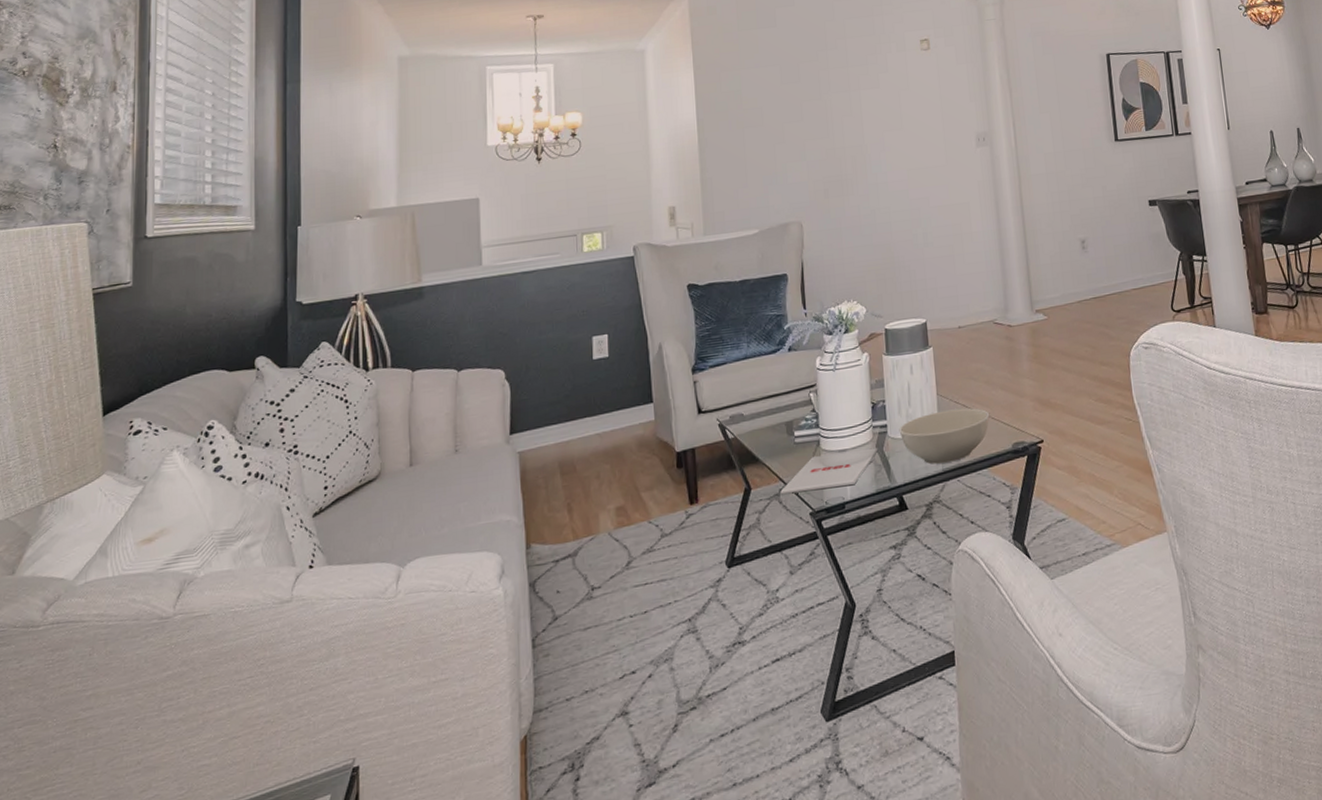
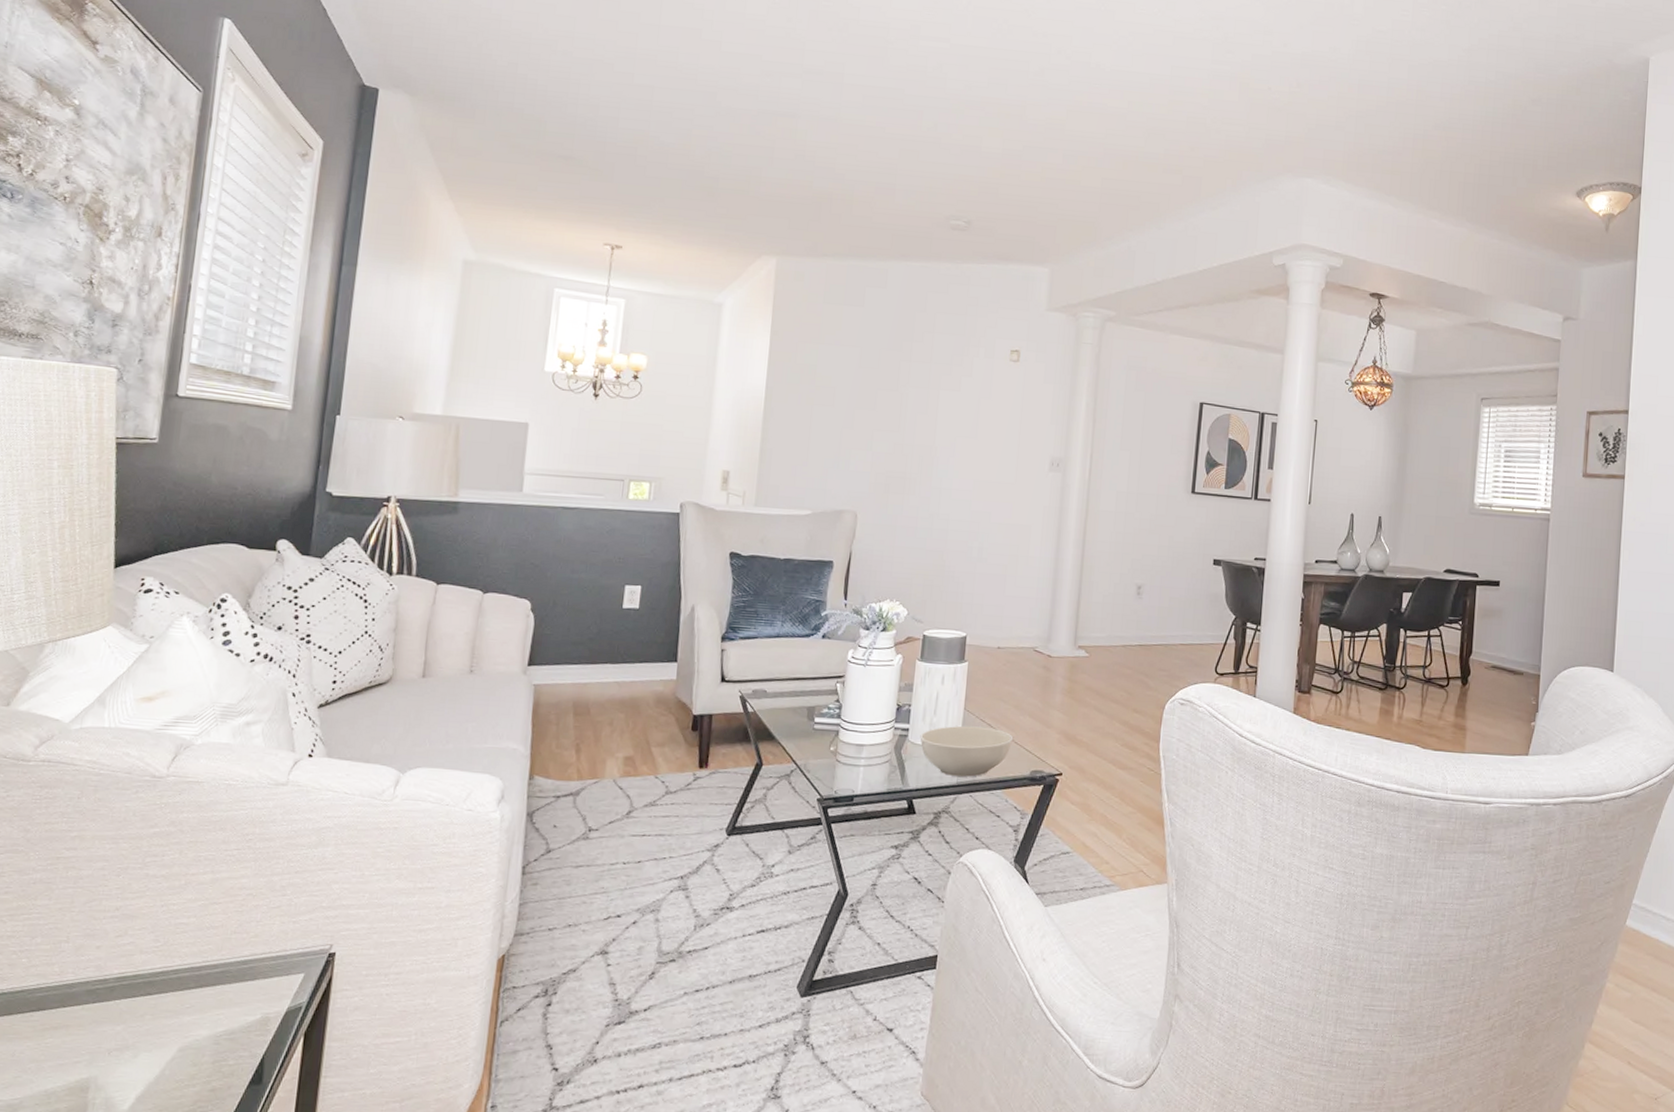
magazine: present [780,447,879,495] -> none [791,746,897,781]

